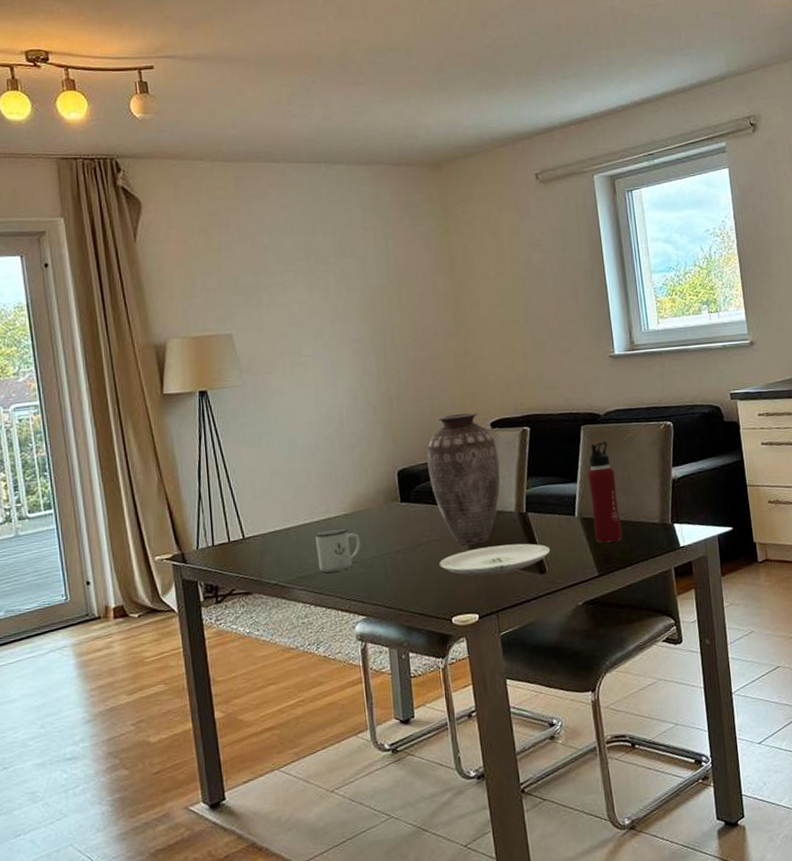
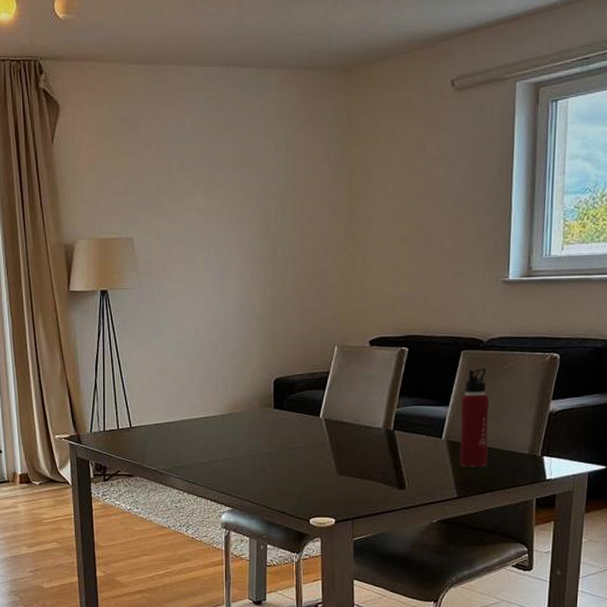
mug: present [314,527,361,573] -> none [192,427,233,465]
vase: present [427,412,500,545] -> none [303,328,373,455]
plate: present [439,543,550,576] -> none [304,458,412,484]

